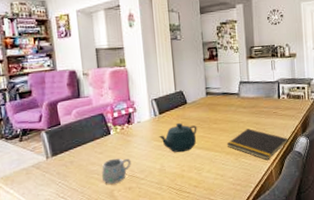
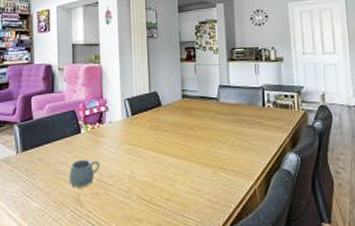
teapot: present [158,123,197,153] -> none [129,127,171,159]
notepad: present [226,128,288,161] -> none [203,138,275,177]

